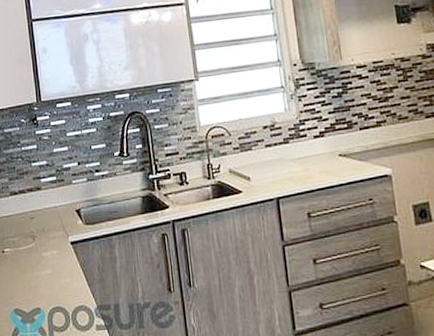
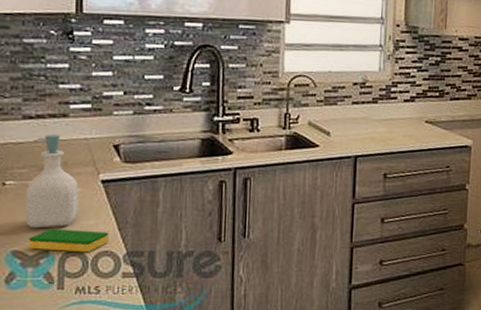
soap bottle: none [18,206,57,289] -> present [25,135,79,229]
dish sponge: none [24,287,82,308] -> present [28,229,109,253]

